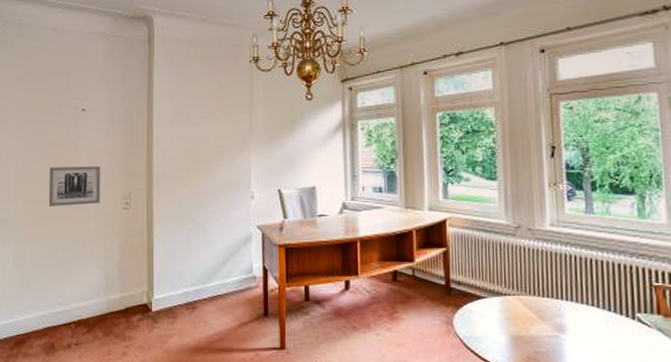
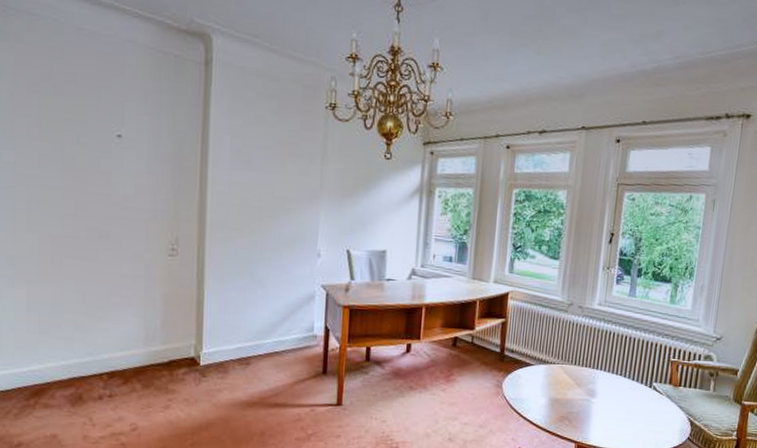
wall art: present [48,166,101,206] -> none [73,199,142,248]

